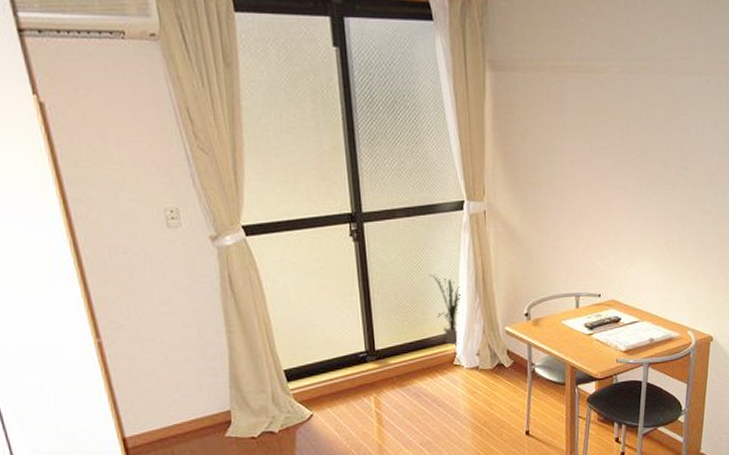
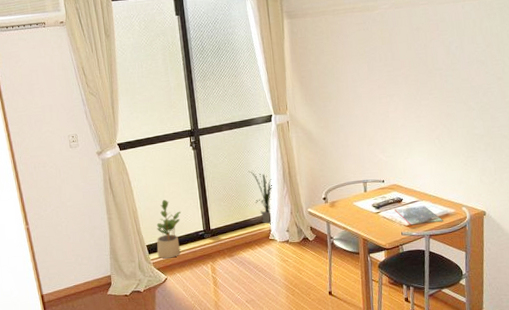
potted plant: none [298,308,336,388] -> present [156,200,182,259]
magazine: none [611,327,665,351] -> present [395,205,443,226]

